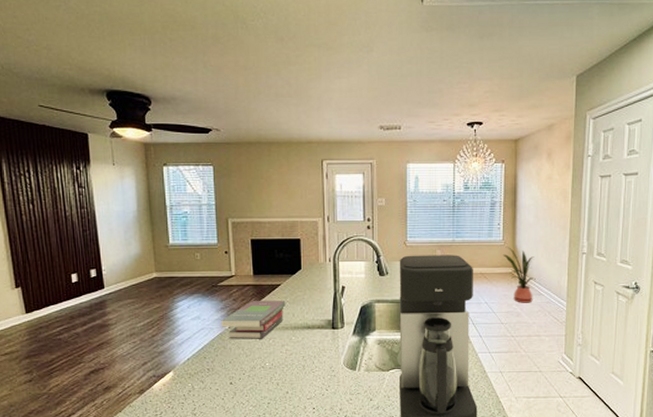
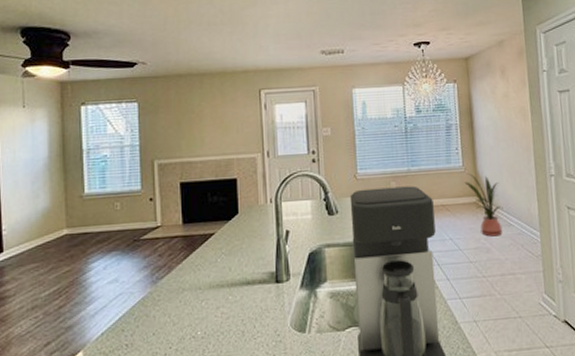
books: present [221,301,286,339] -> none [143,252,221,304]

